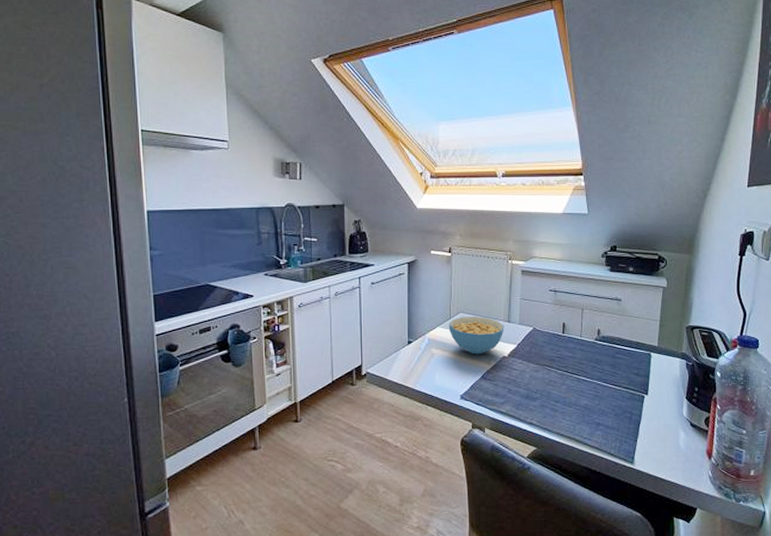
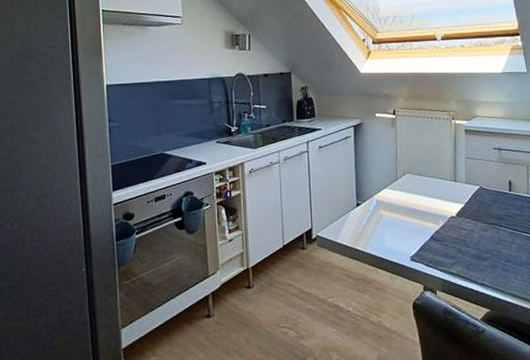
cereal bowl: present [448,317,505,355] -> none [396,177,451,215]

